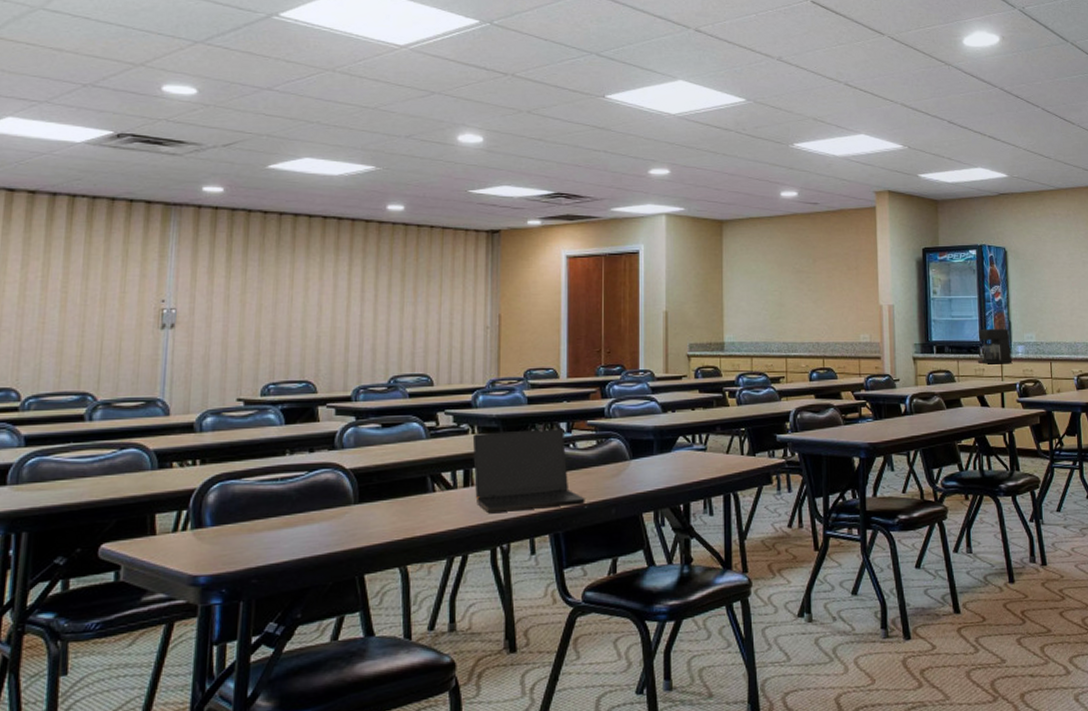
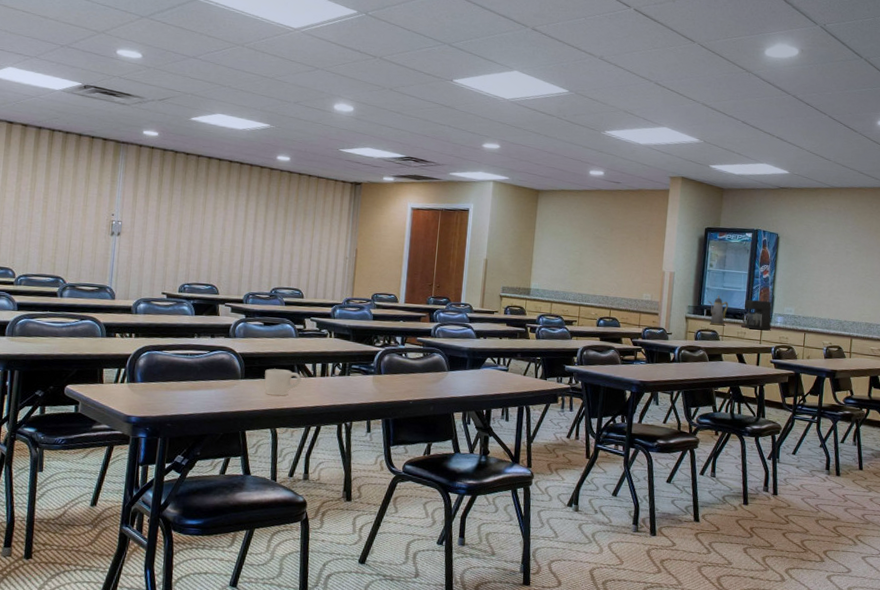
mug: none [386,484,438,521] -> present [264,368,302,396]
laptop: present [472,428,585,514] -> none [329,338,411,400]
coffee pot: none [936,327,960,364] -> present [707,295,728,326]

